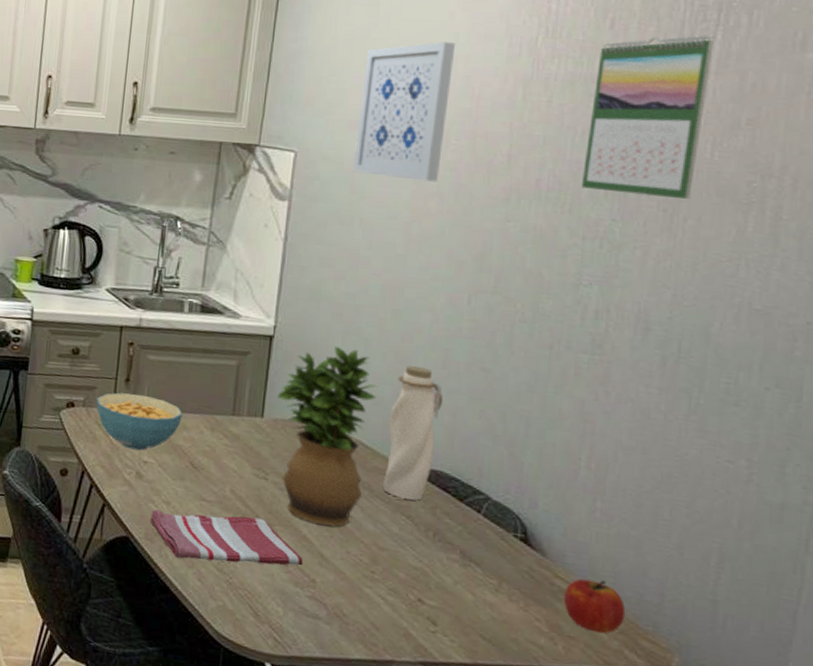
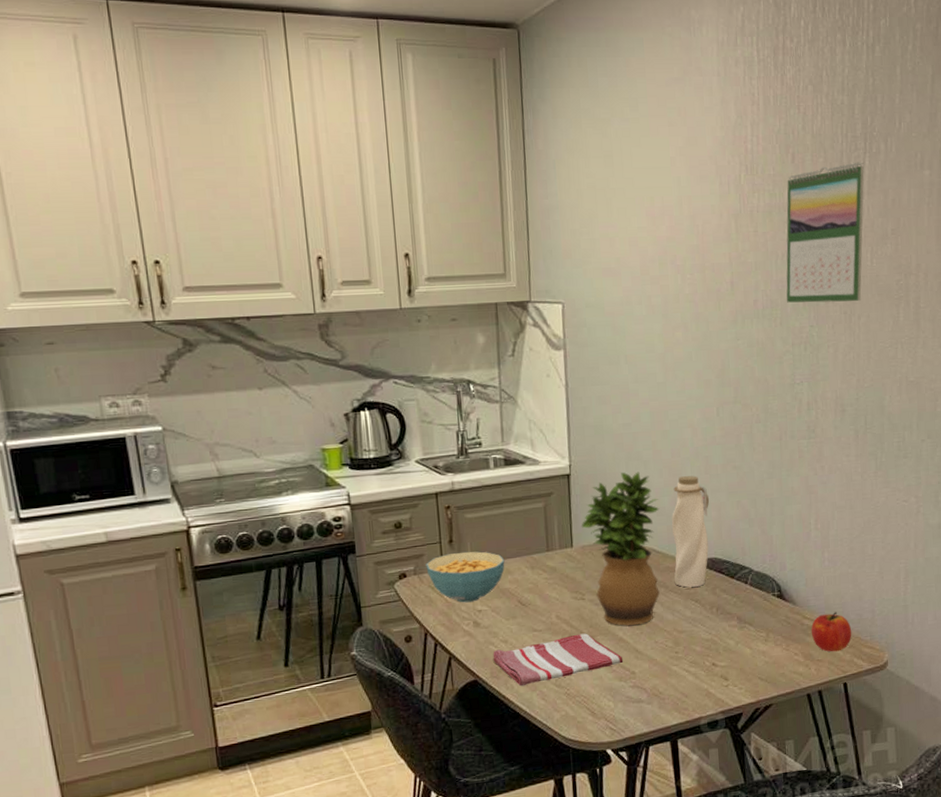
wall art: present [352,42,456,182] -> none [609,186,682,316]

